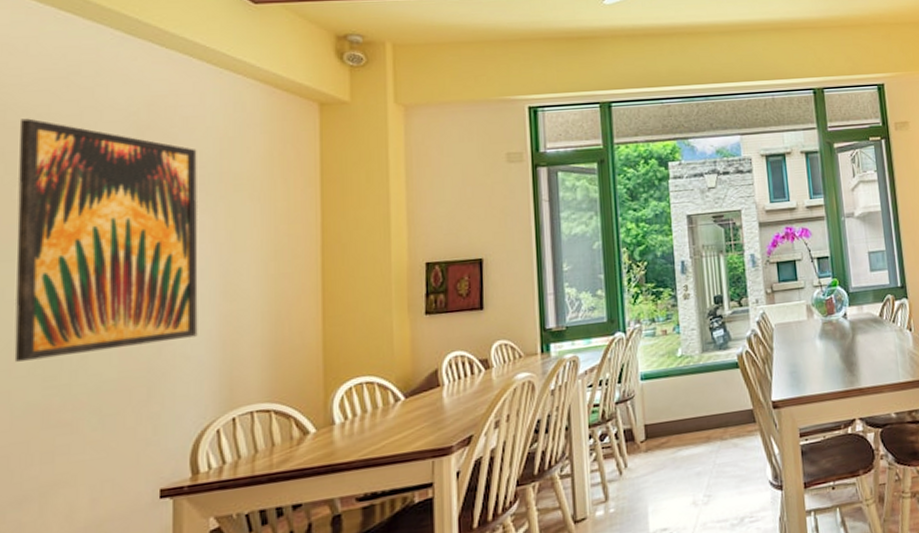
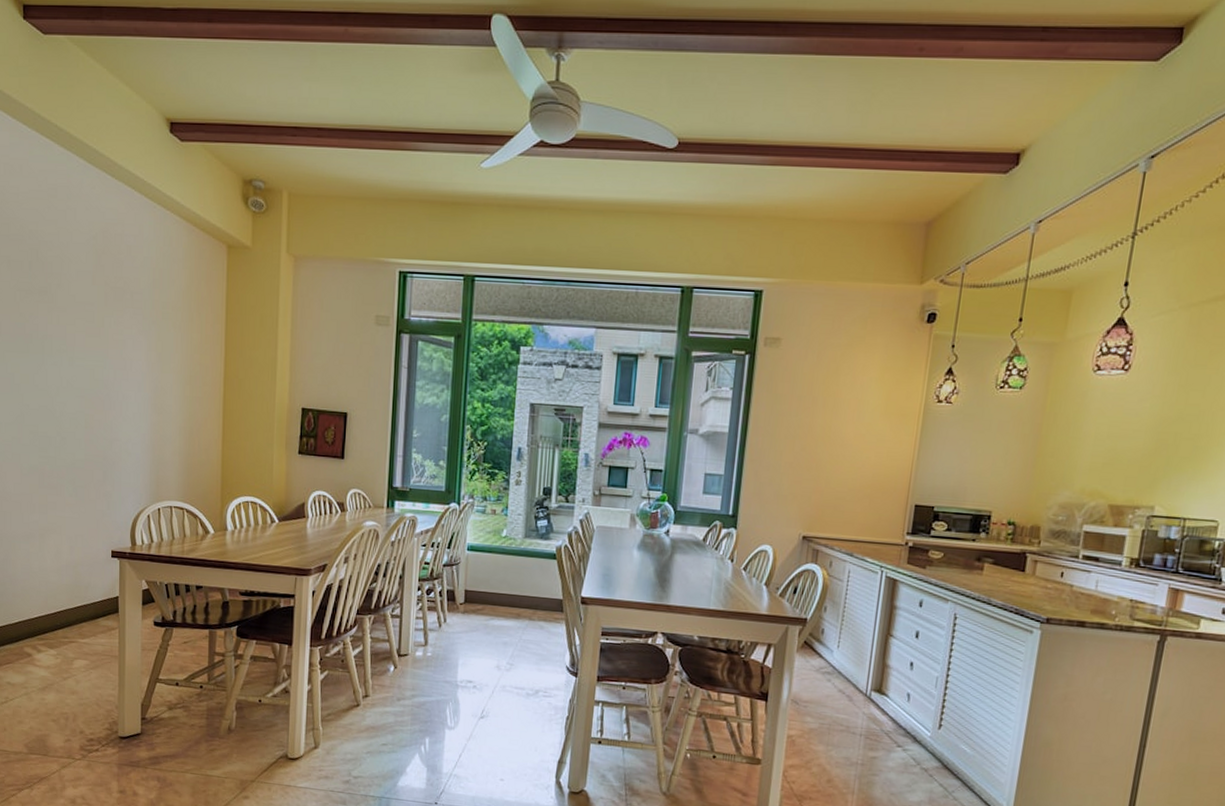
wall art: present [14,118,198,362] -> none [18,233,137,438]

